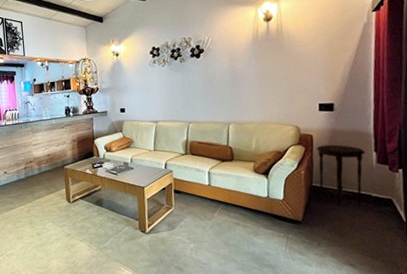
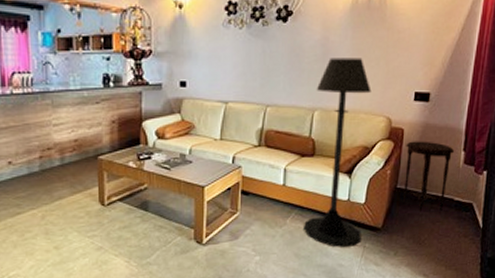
floor lamp: none [229,79,284,238] -> present [304,58,372,247]

